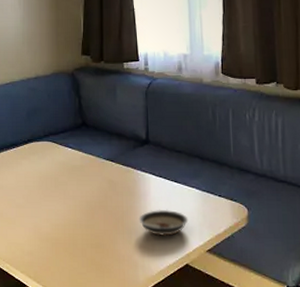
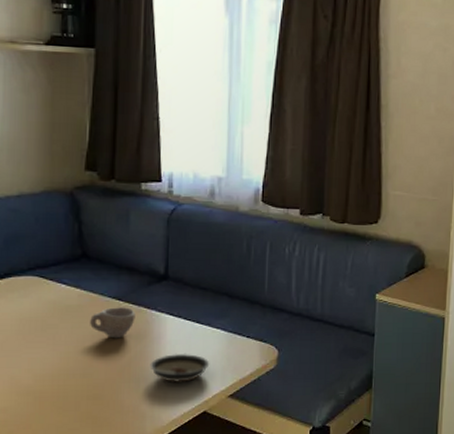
cup: none [91,167,125,195] -> present [90,307,136,339]

